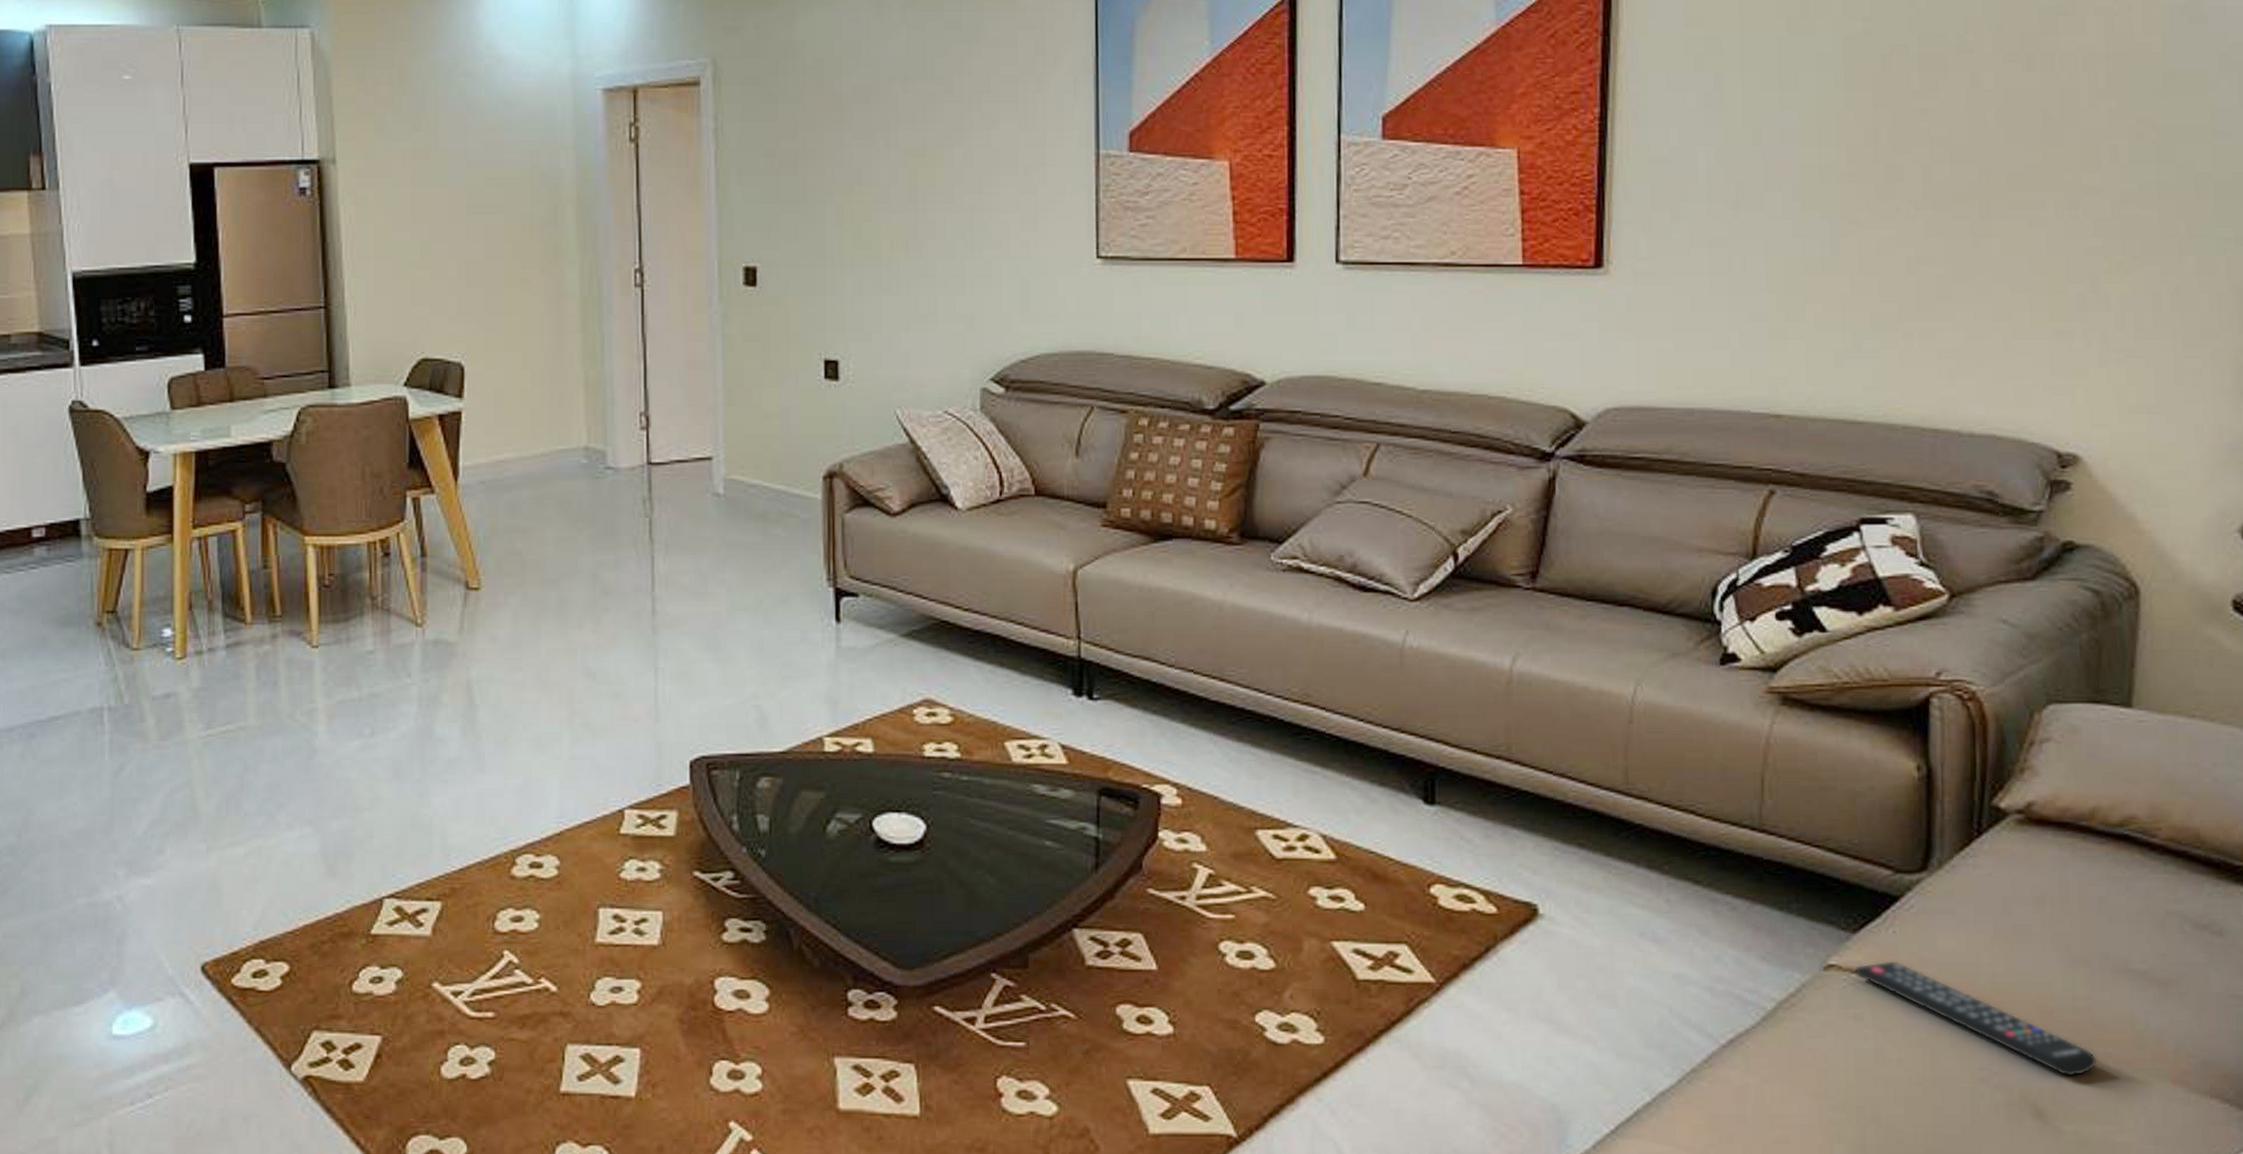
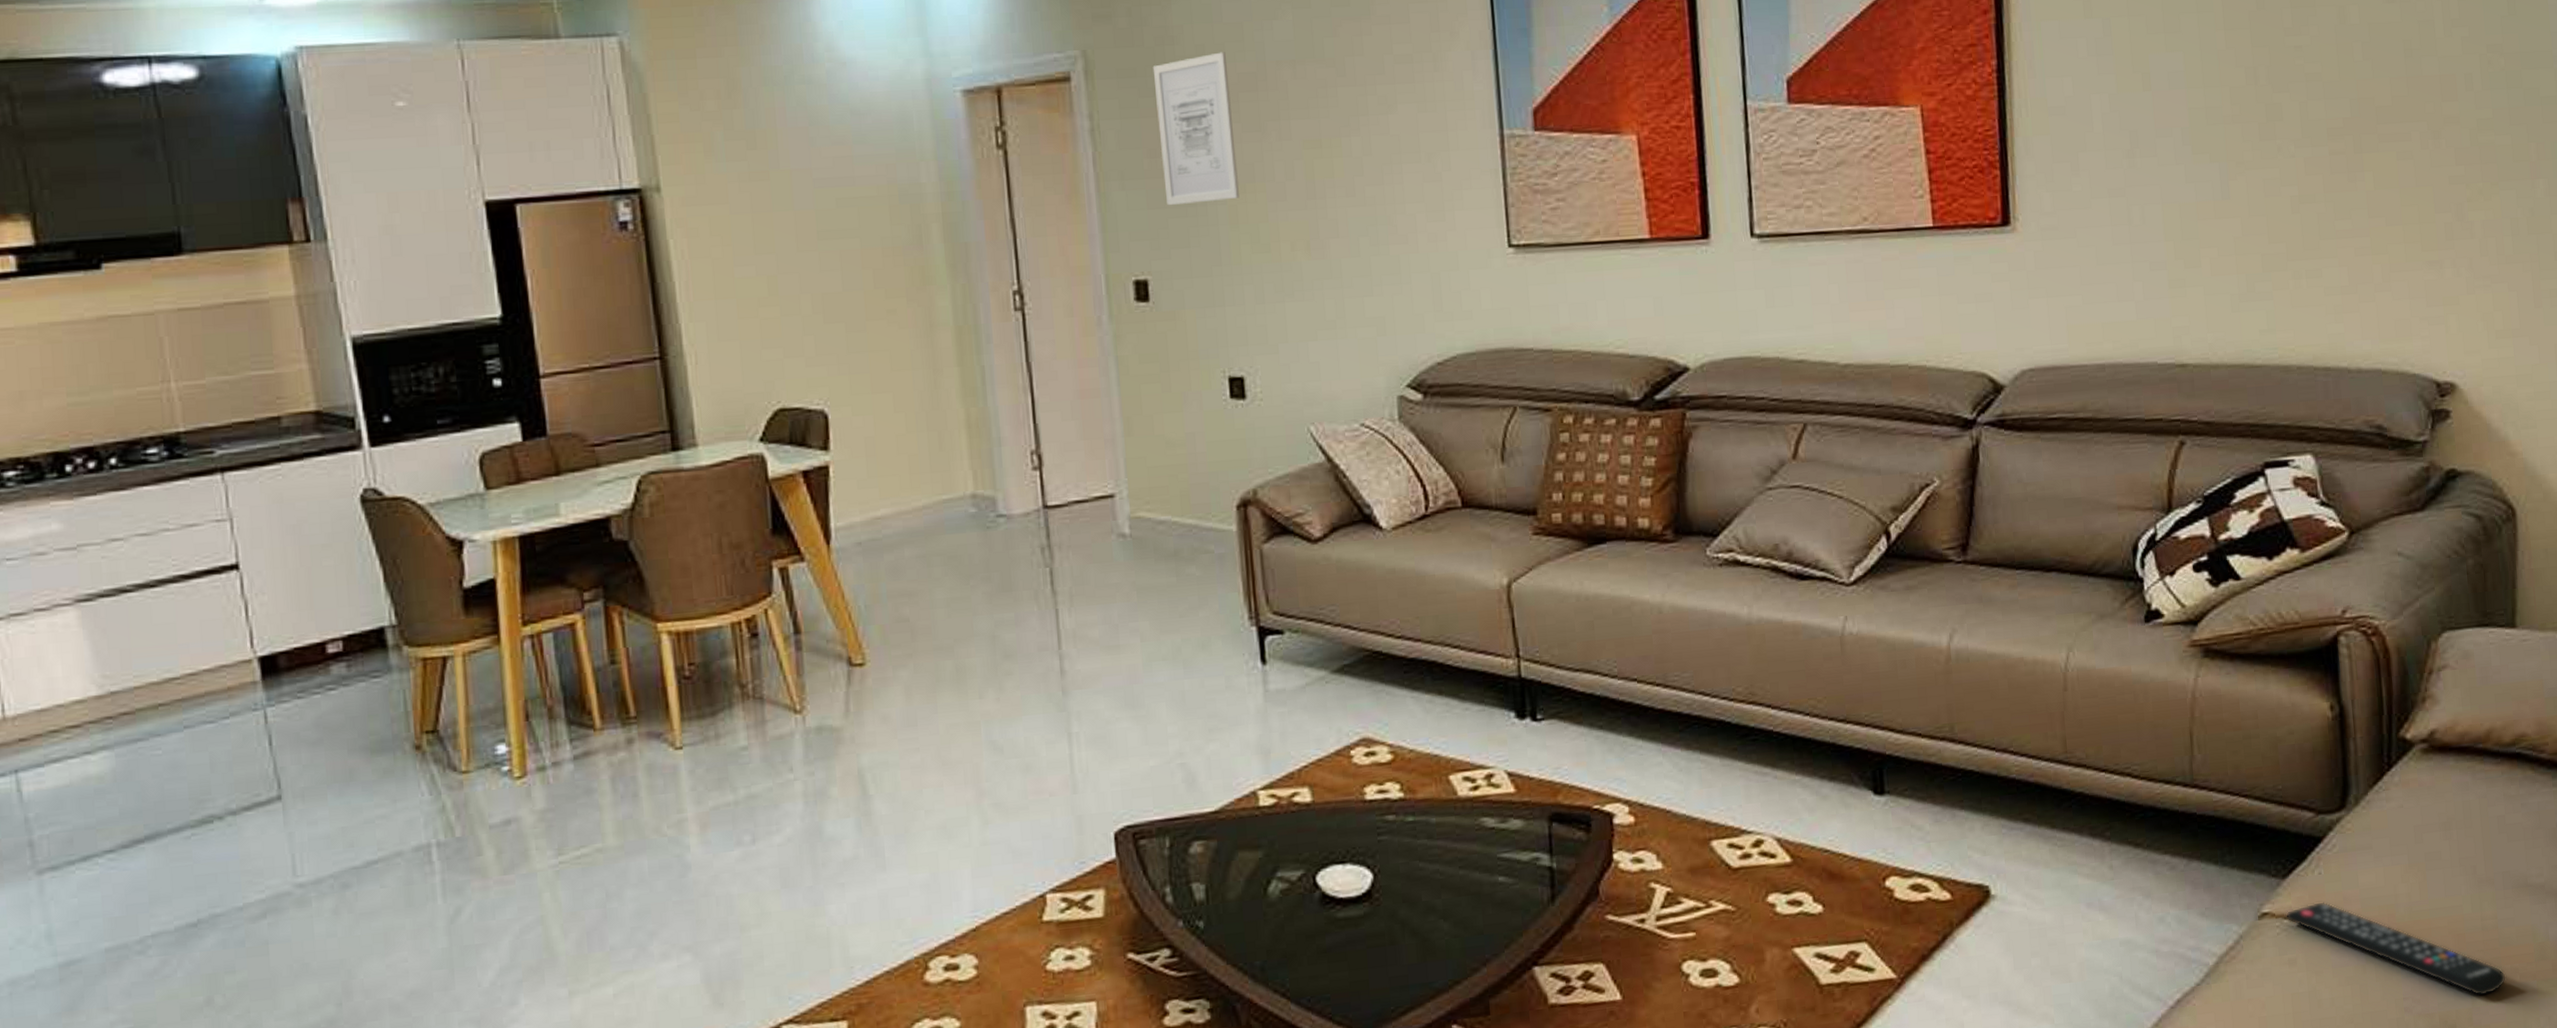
wall art: none [775,66,846,202] -> present [1152,52,1239,206]

